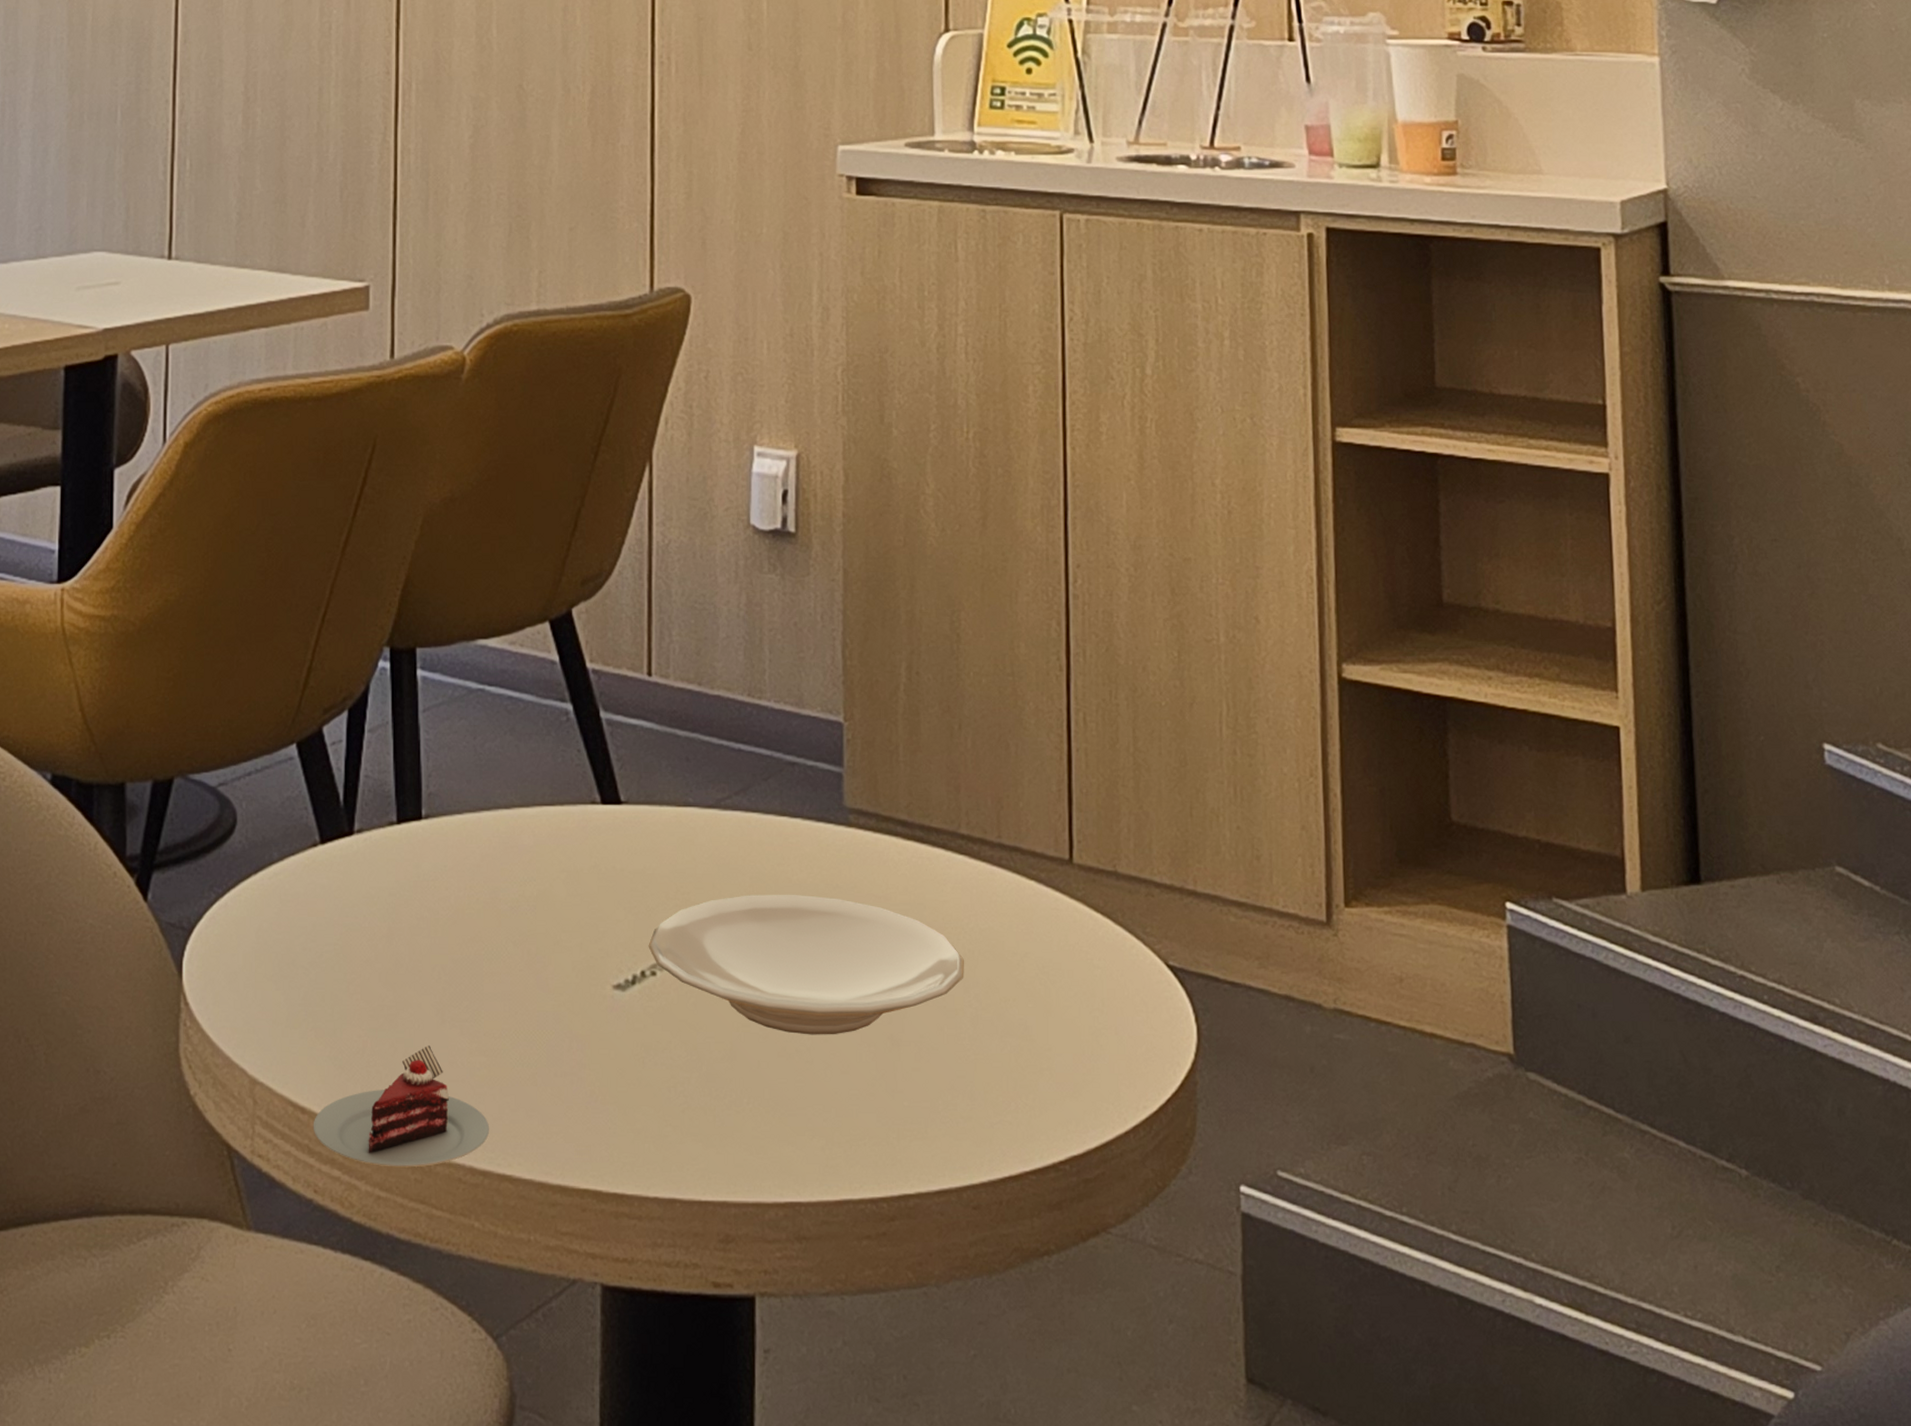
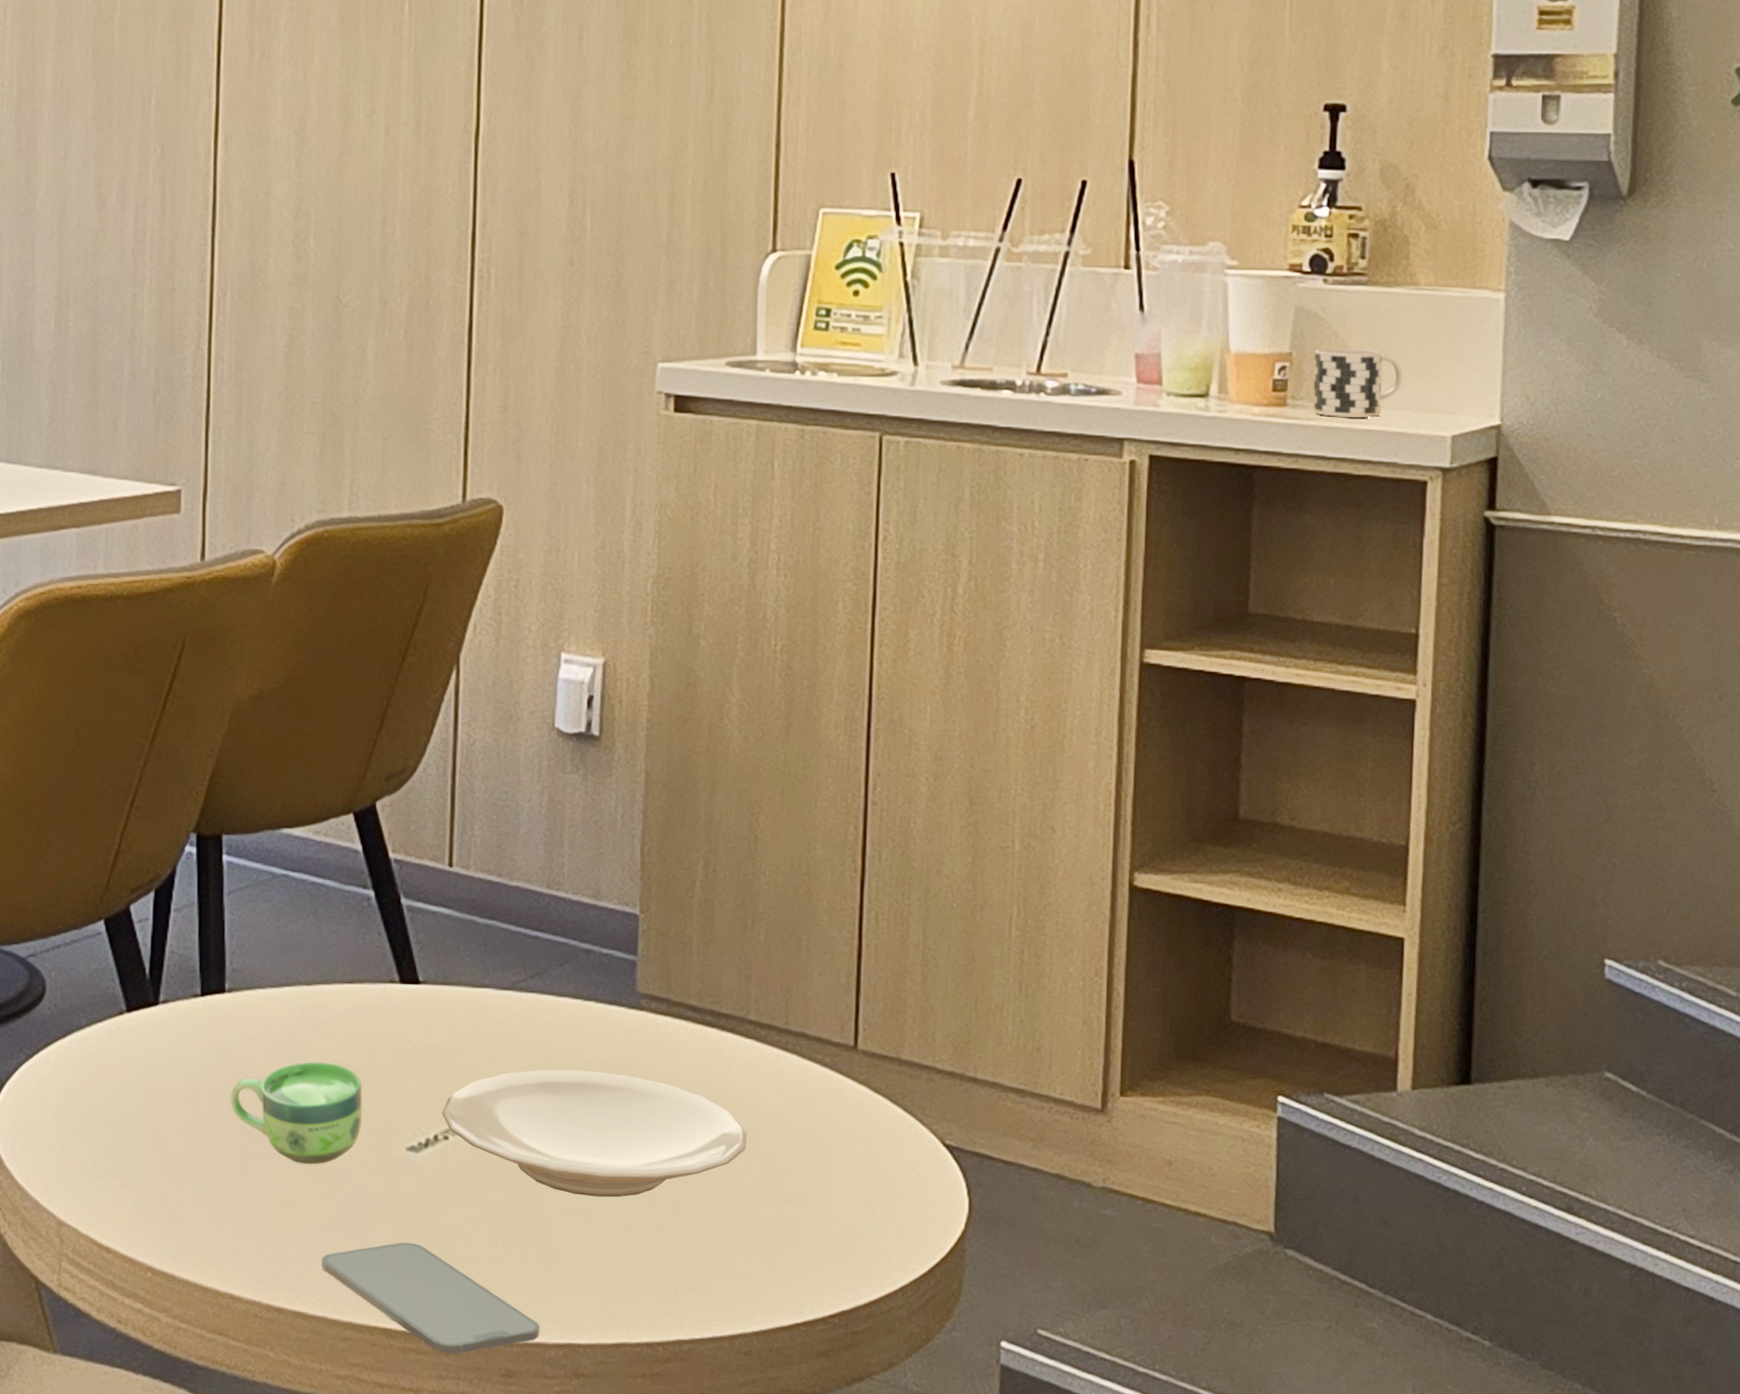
cake slice: present [313,1044,490,1167] -> none [117,1195,286,1303]
cup: none [429,893,566,1008] -> present [231,1062,363,1165]
smartphone: none [528,1092,758,1219] -> present [322,1242,540,1355]
cup: none [1479,115,1567,185] -> present [1312,348,1402,418]

